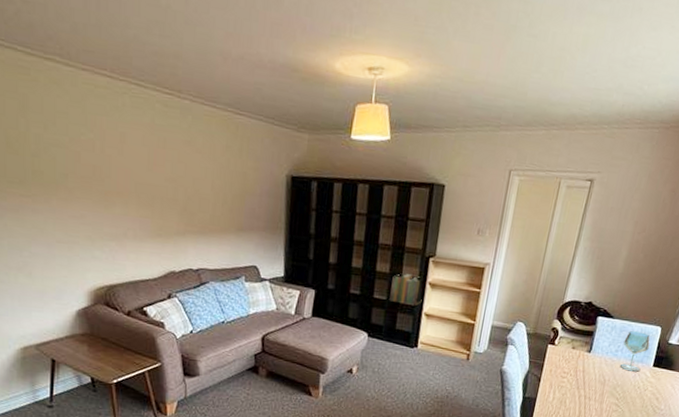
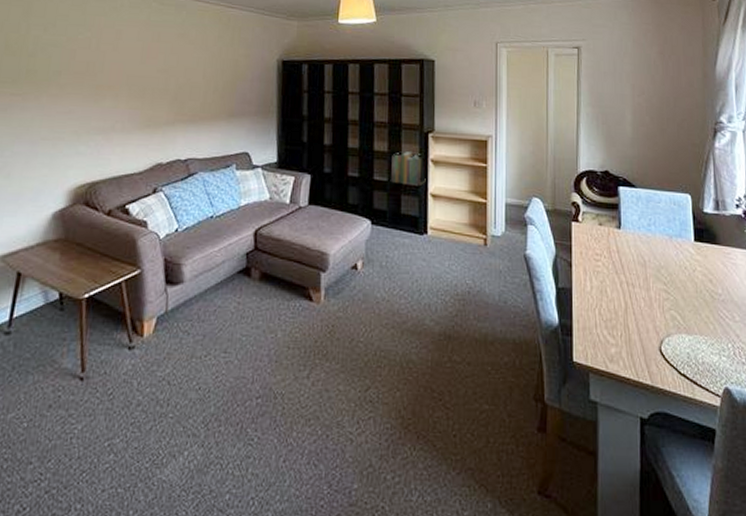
wine glass: present [619,331,650,372] -> none [654,201,684,249]

